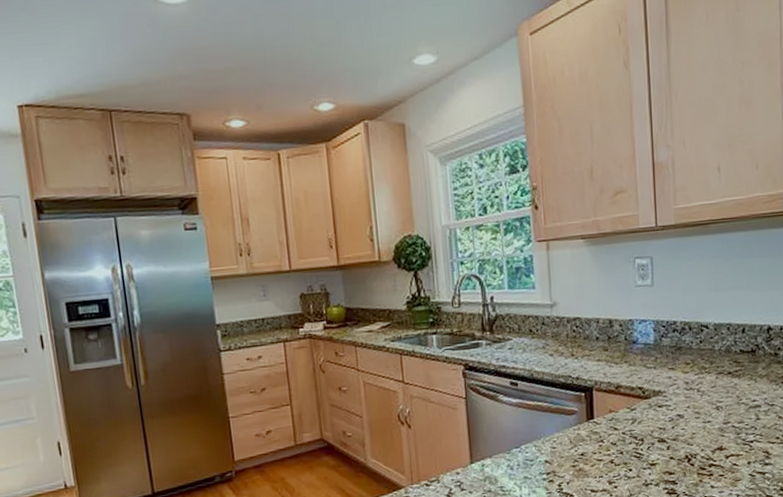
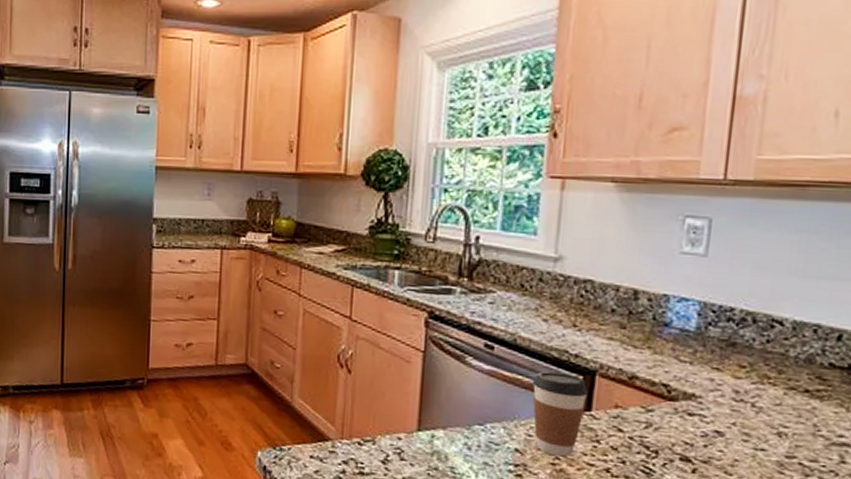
coffee cup: none [550,393,590,460] -> present [533,372,588,457]

